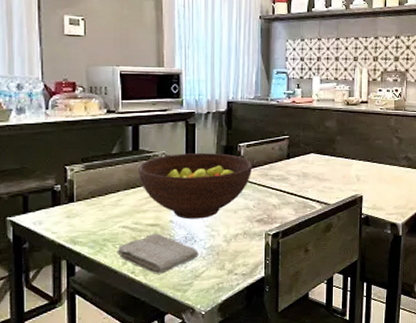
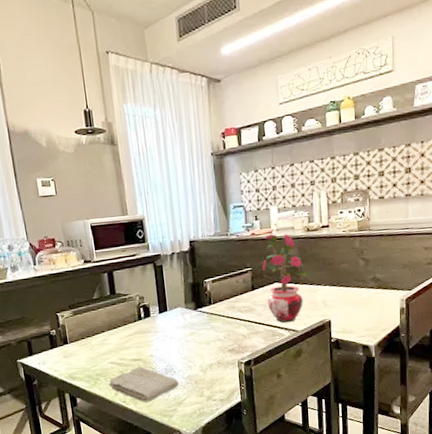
fruit bowl: present [138,153,253,220] -> none [117,290,220,353]
potted plant: none [298,101,345,196] -> present [260,232,309,323]

